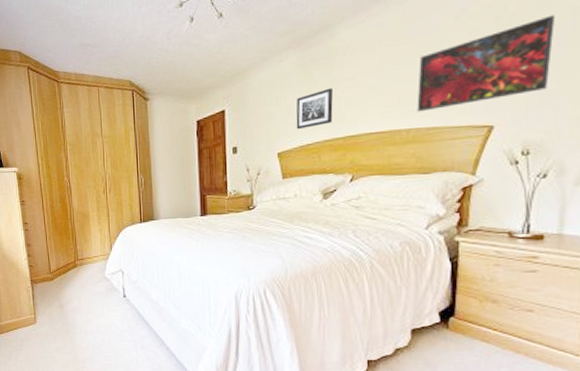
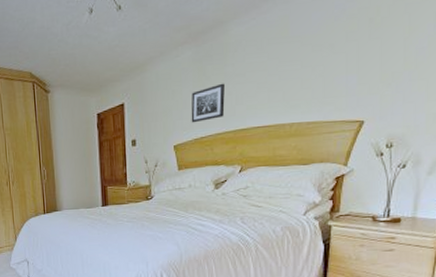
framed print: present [417,15,555,112] -> none [299,19,419,108]

